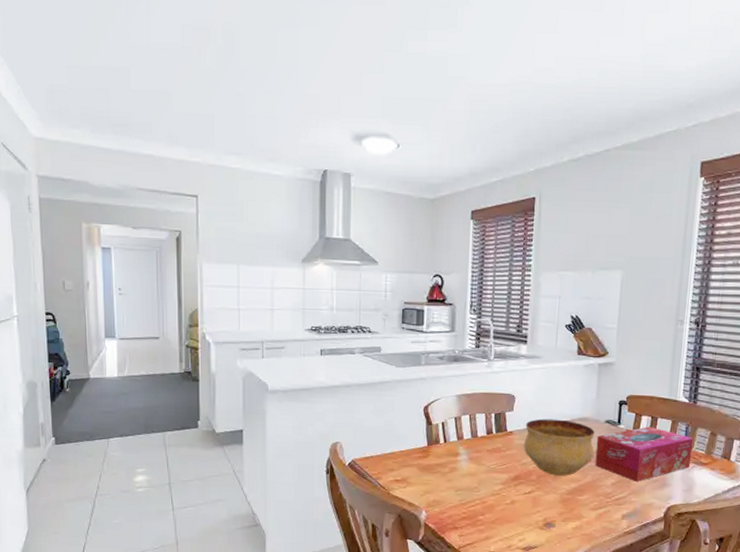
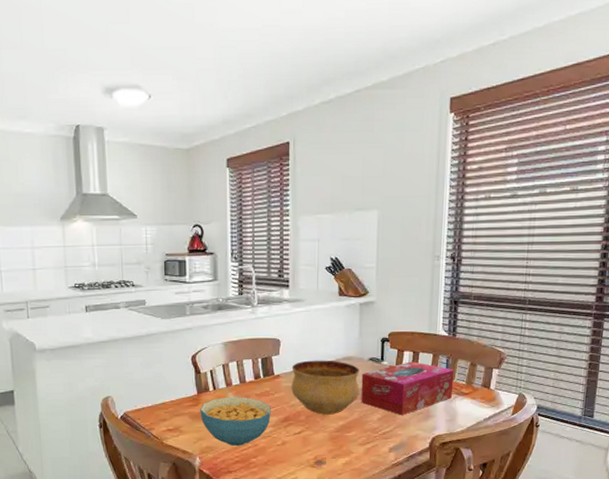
cereal bowl: none [429,450,502,502] -> present [200,396,271,446]

